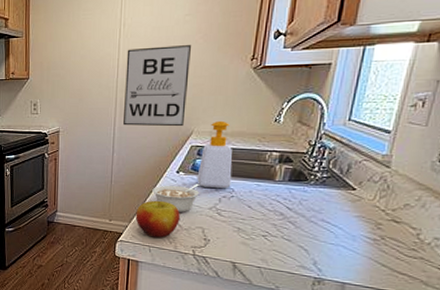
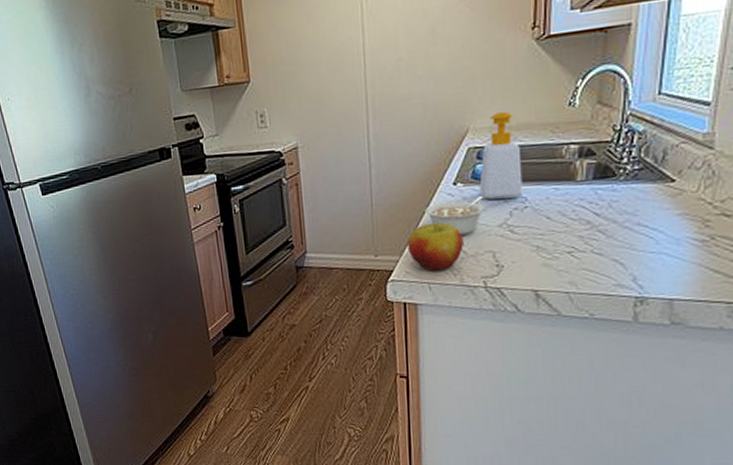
wall art: present [123,45,191,127] -> none [373,17,457,131]

